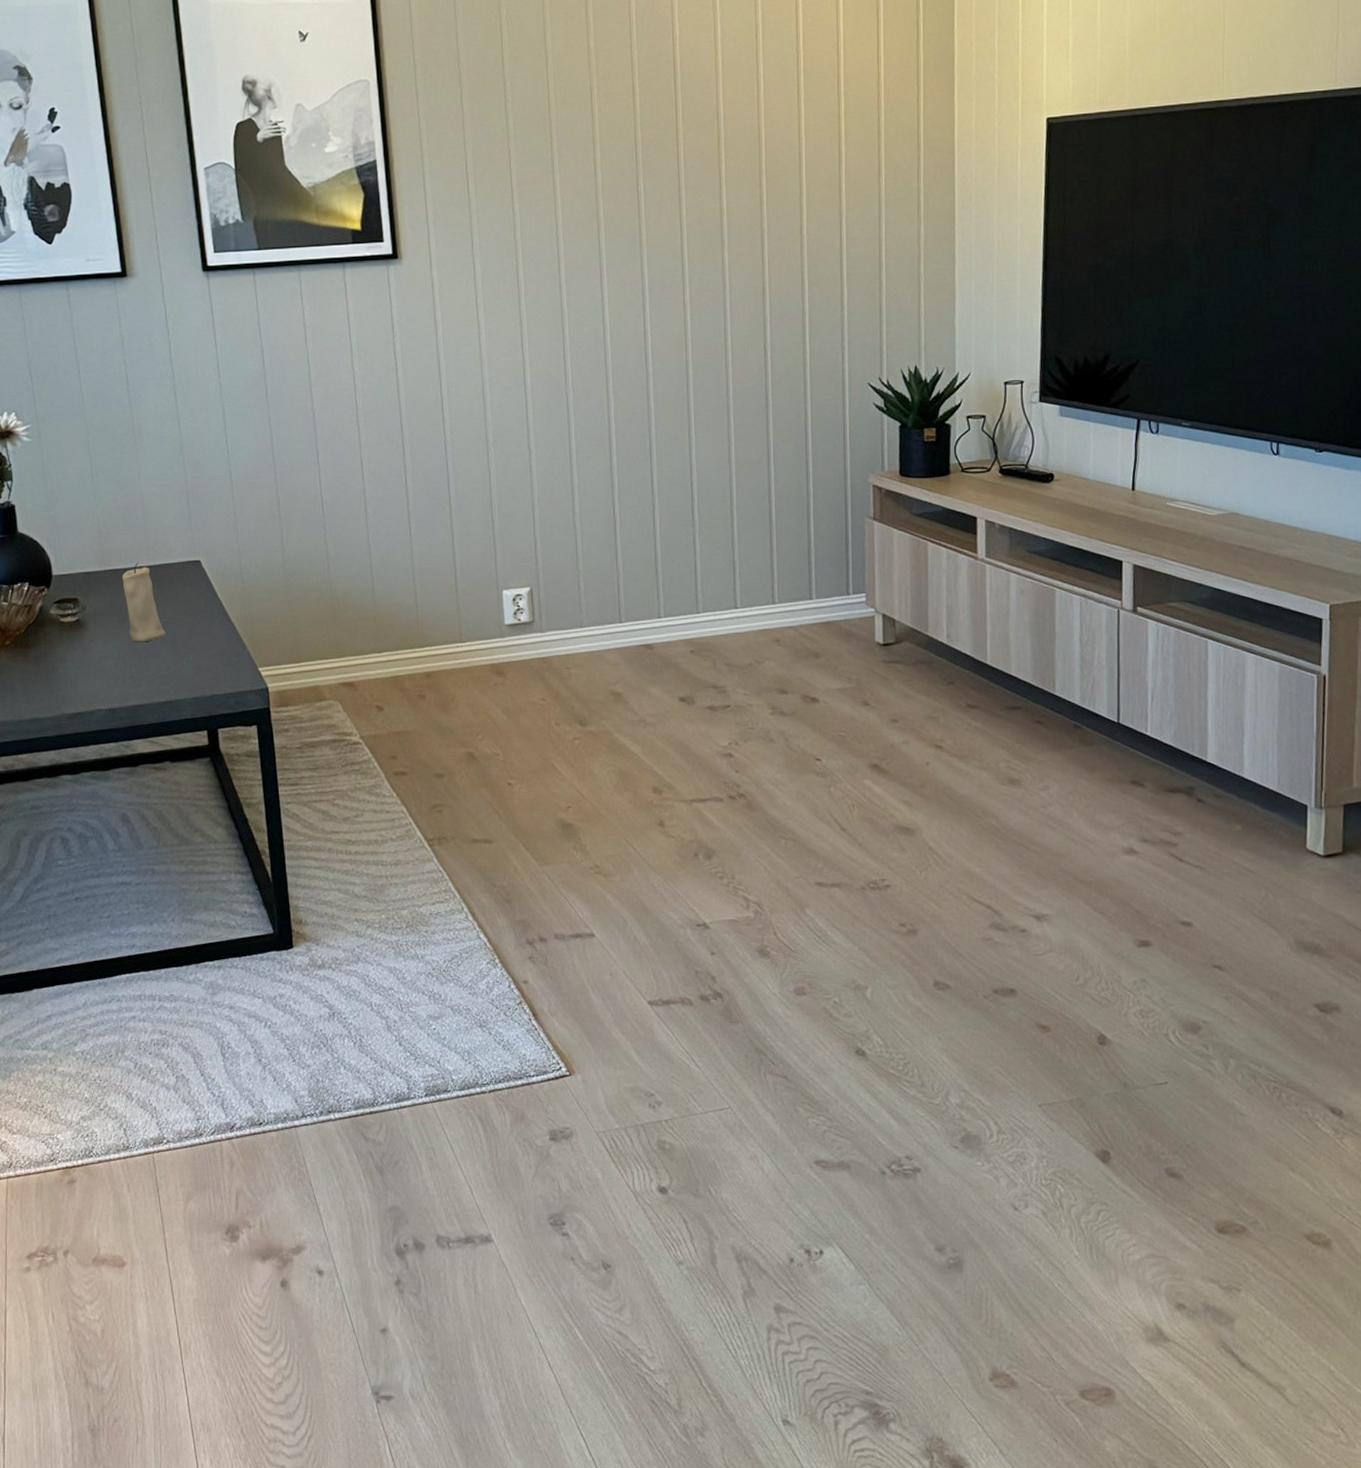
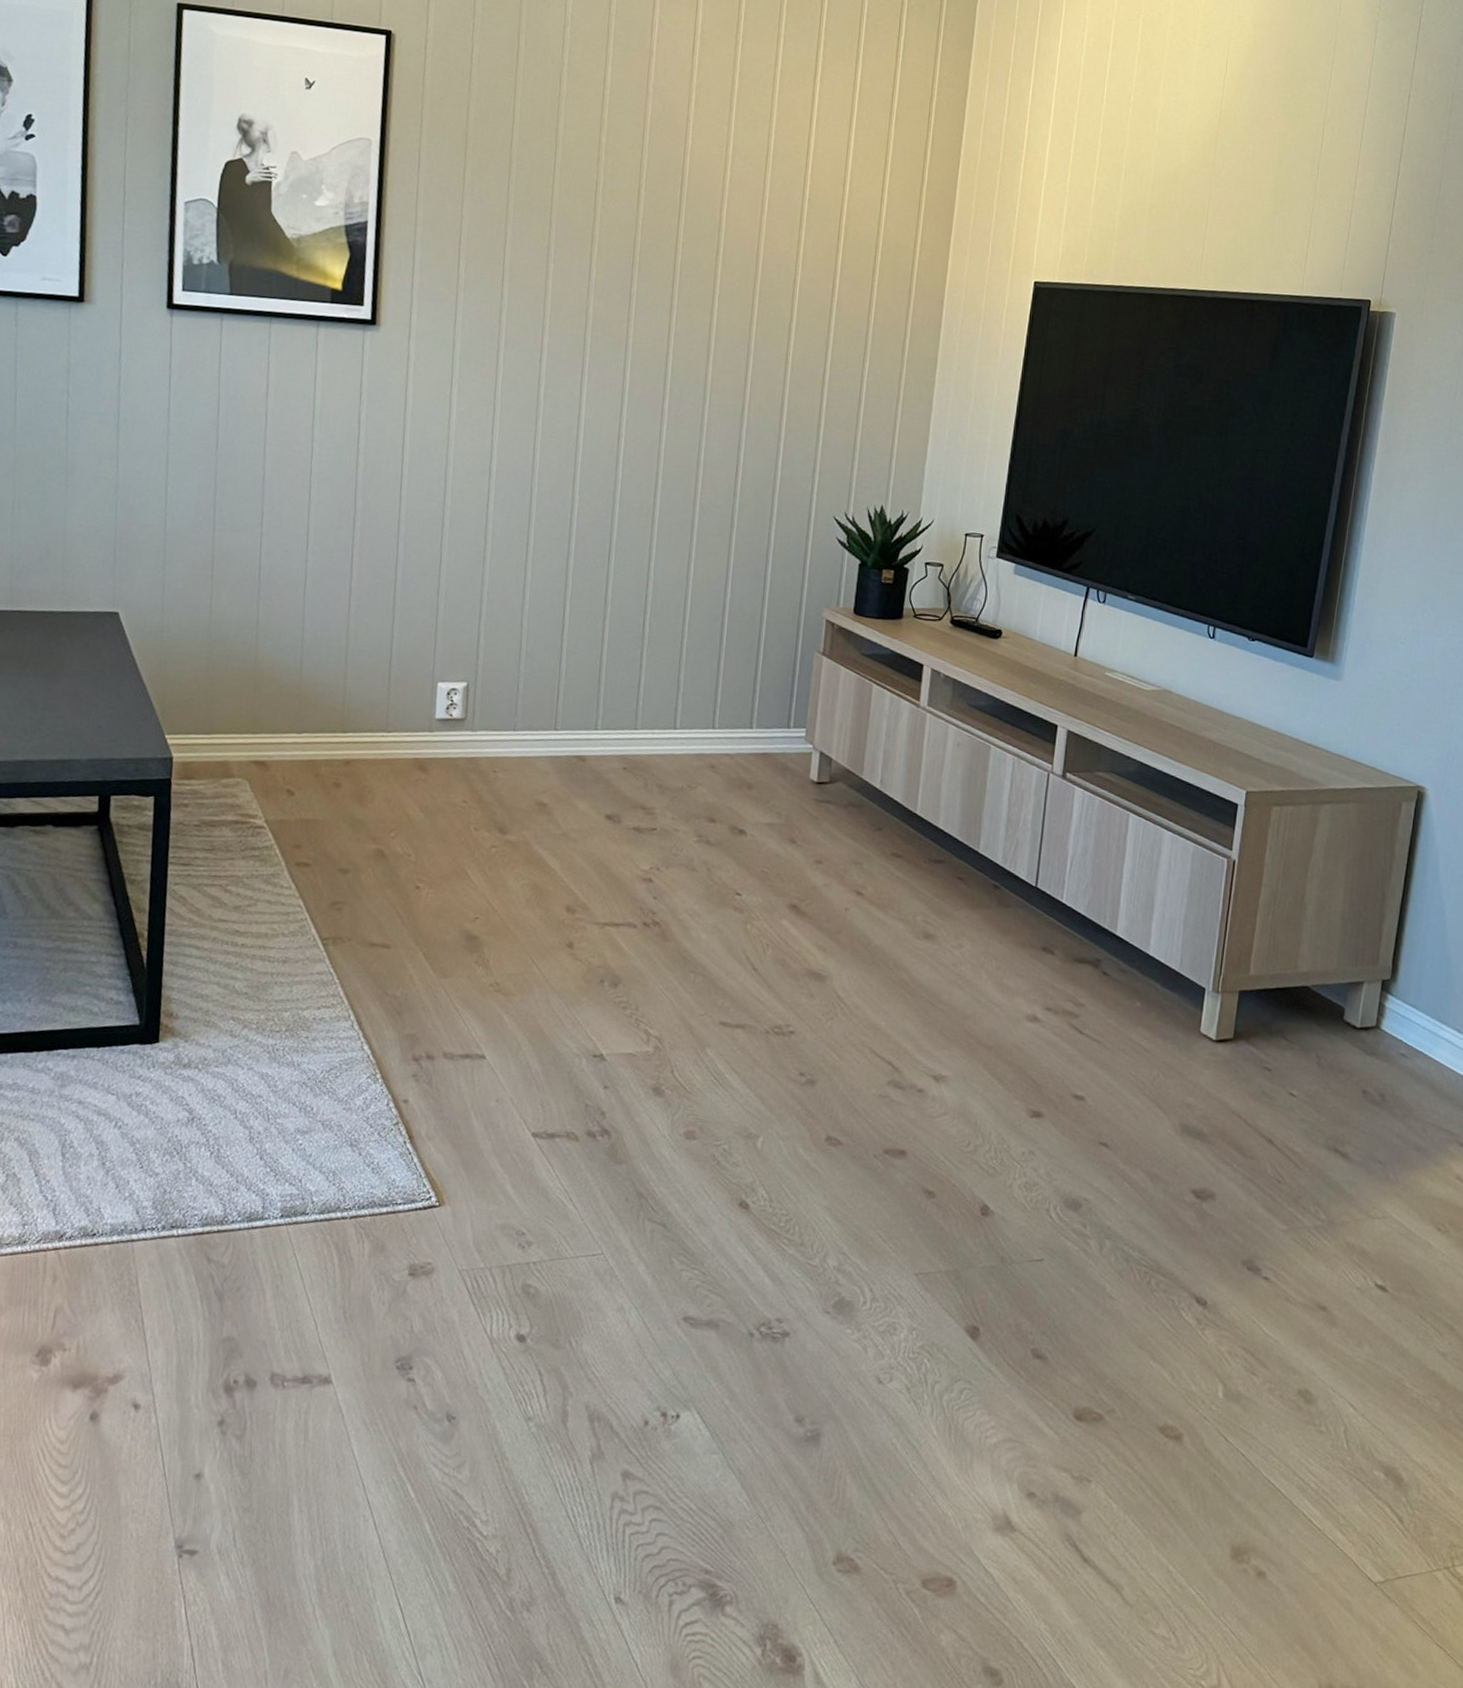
candle: present [122,562,167,643] -> none [28,606,70,693]

